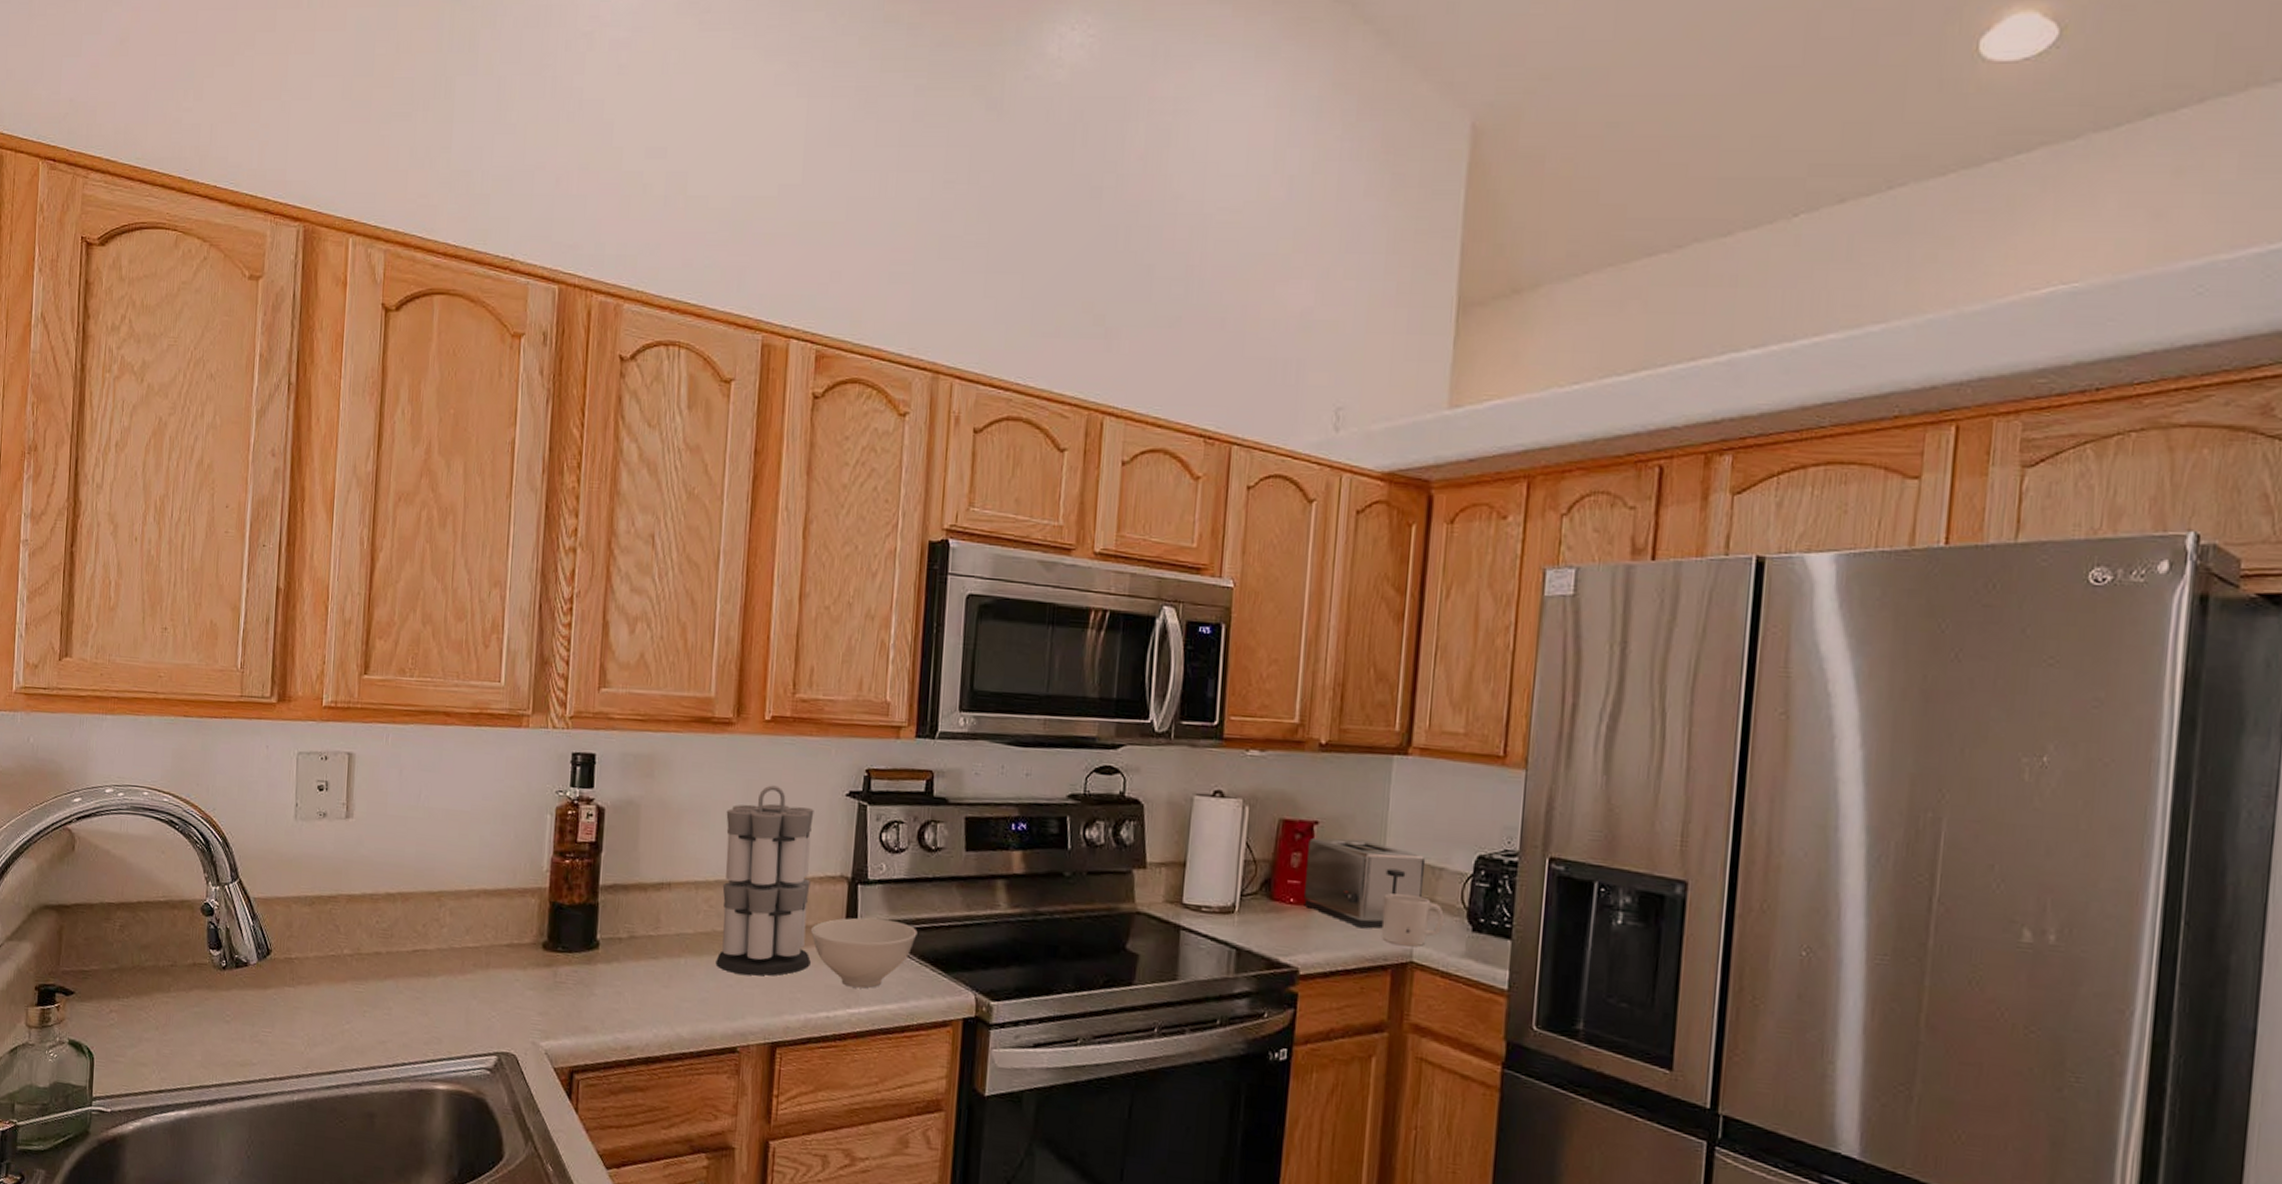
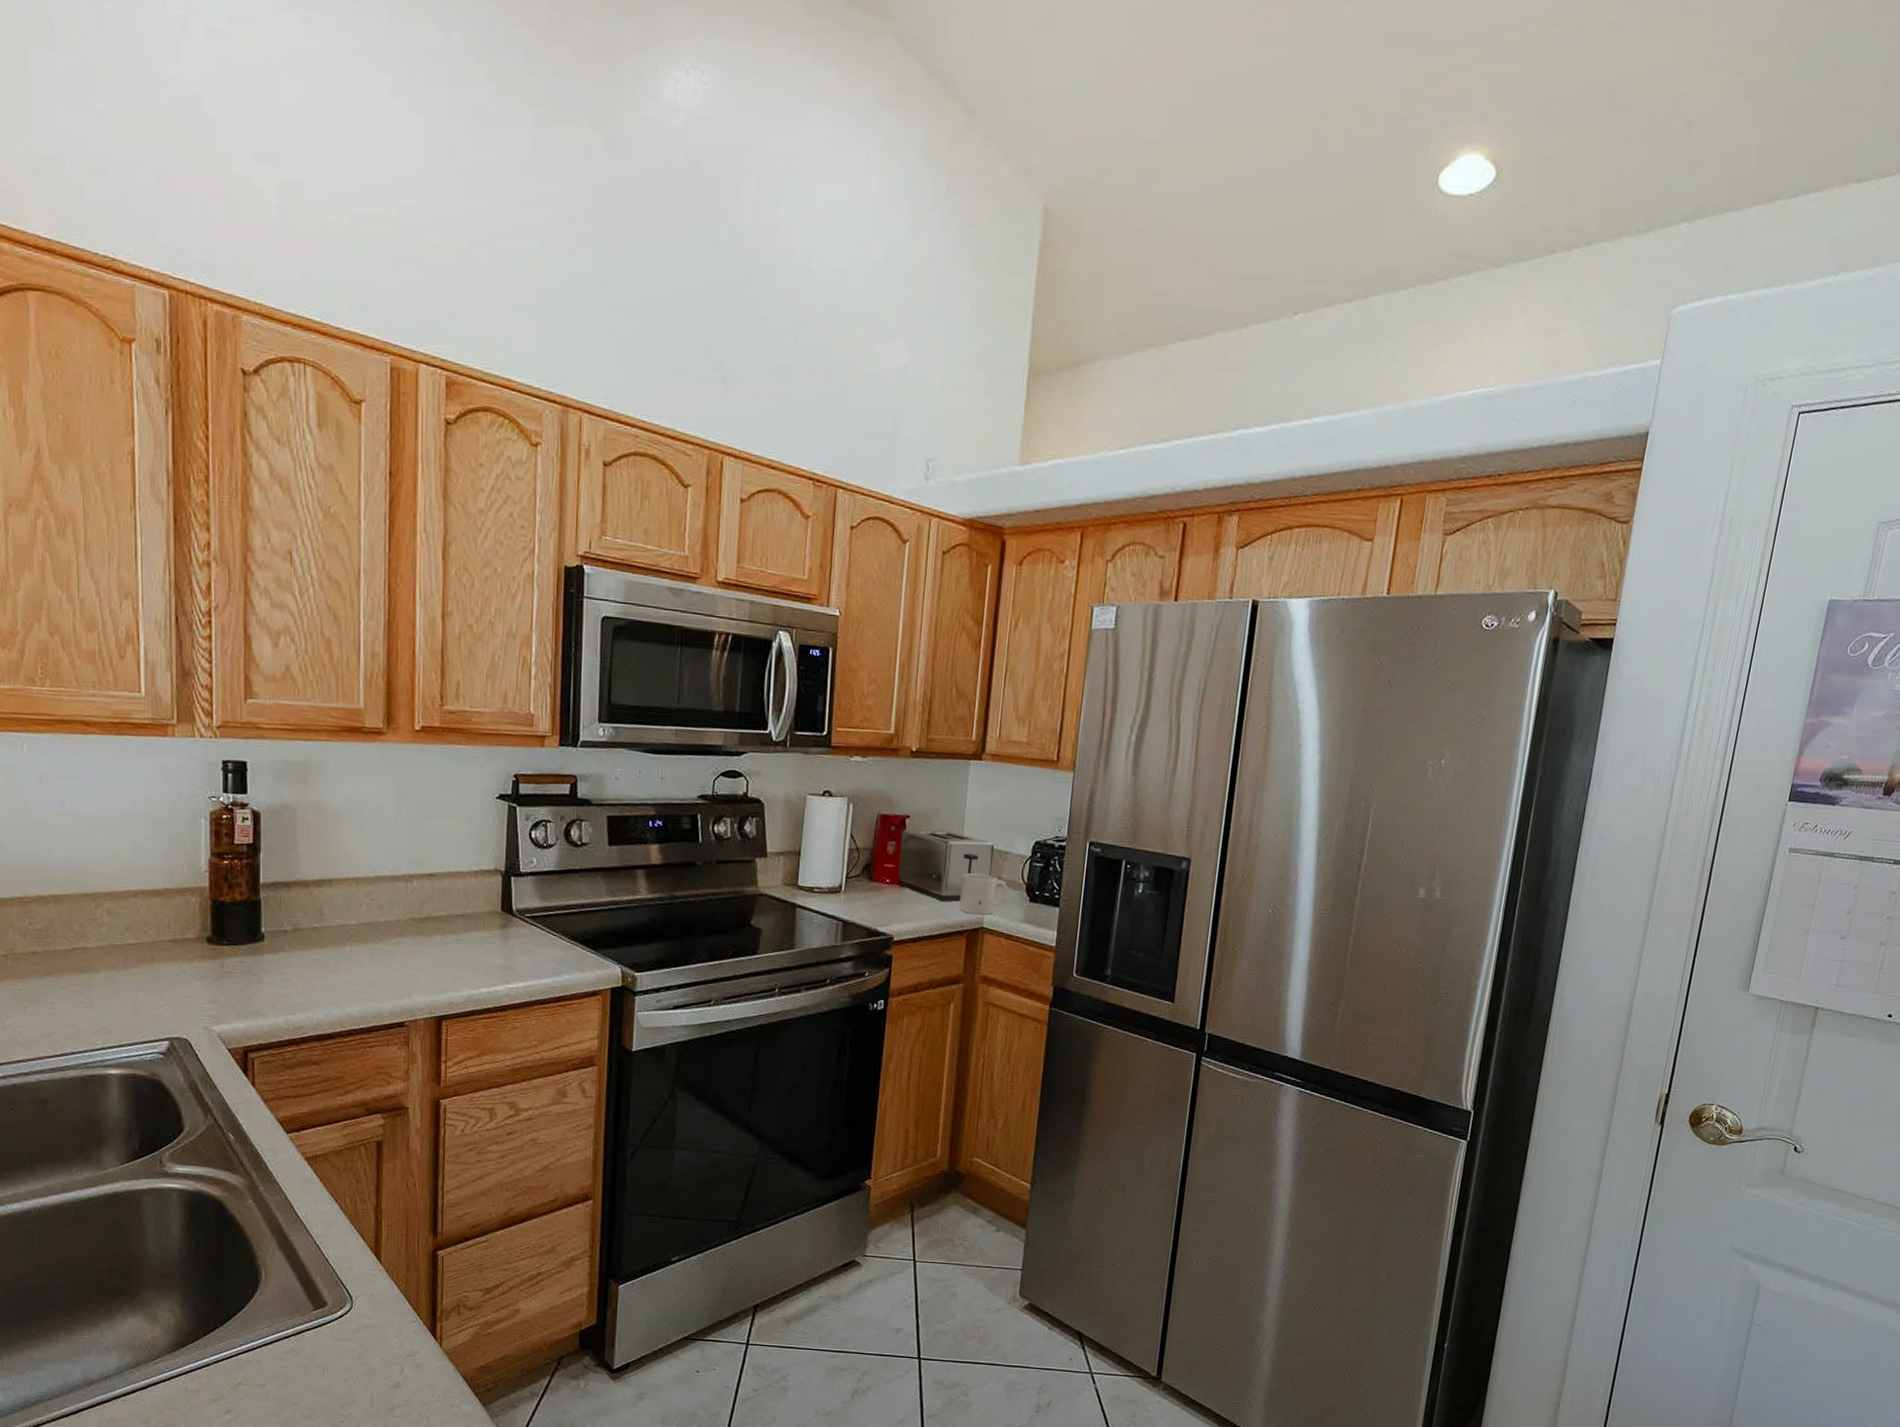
spice rack: present [715,785,814,976] -> none [380,789,470,960]
bowl: present [811,917,918,989] -> none [469,905,568,967]

